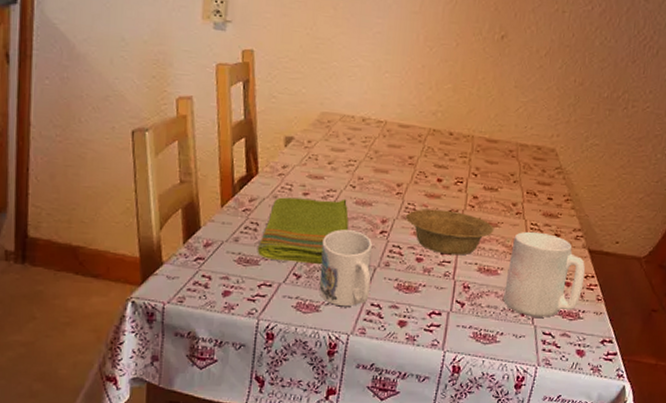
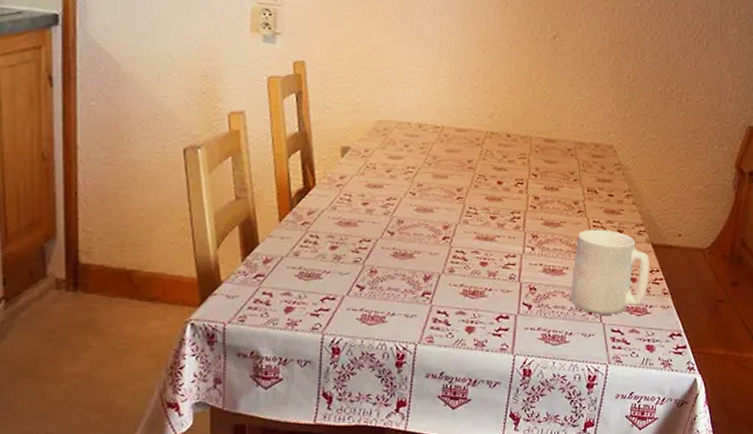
dish towel: present [257,197,349,265] -> none [318,206,410,275]
mug: present [319,229,373,307] -> none [384,238,436,316]
bowl: present [405,209,495,256] -> none [467,212,557,257]

